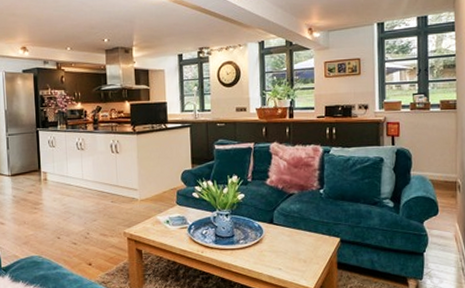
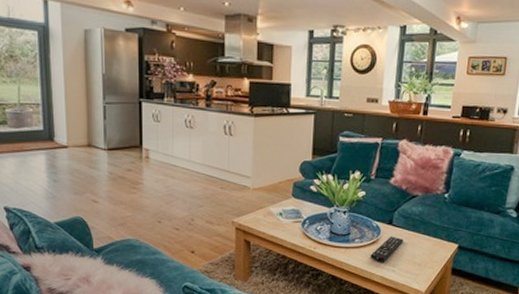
remote control: none [255,234,287,262] -> present [370,236,404,263]

